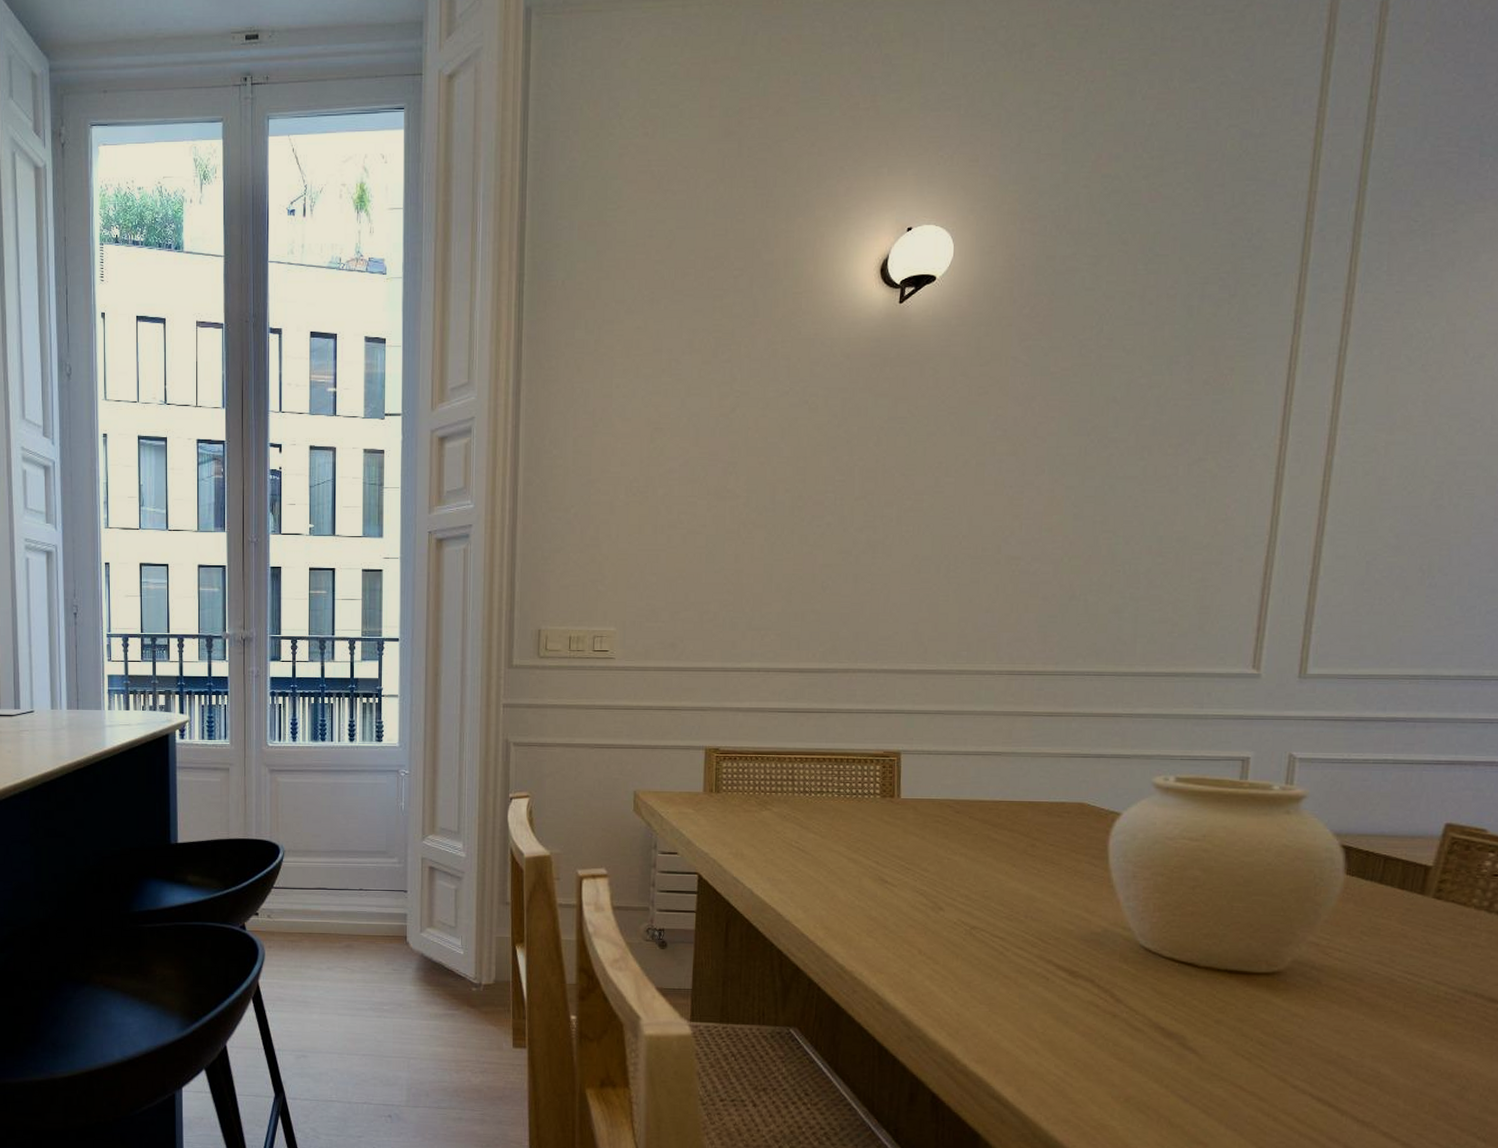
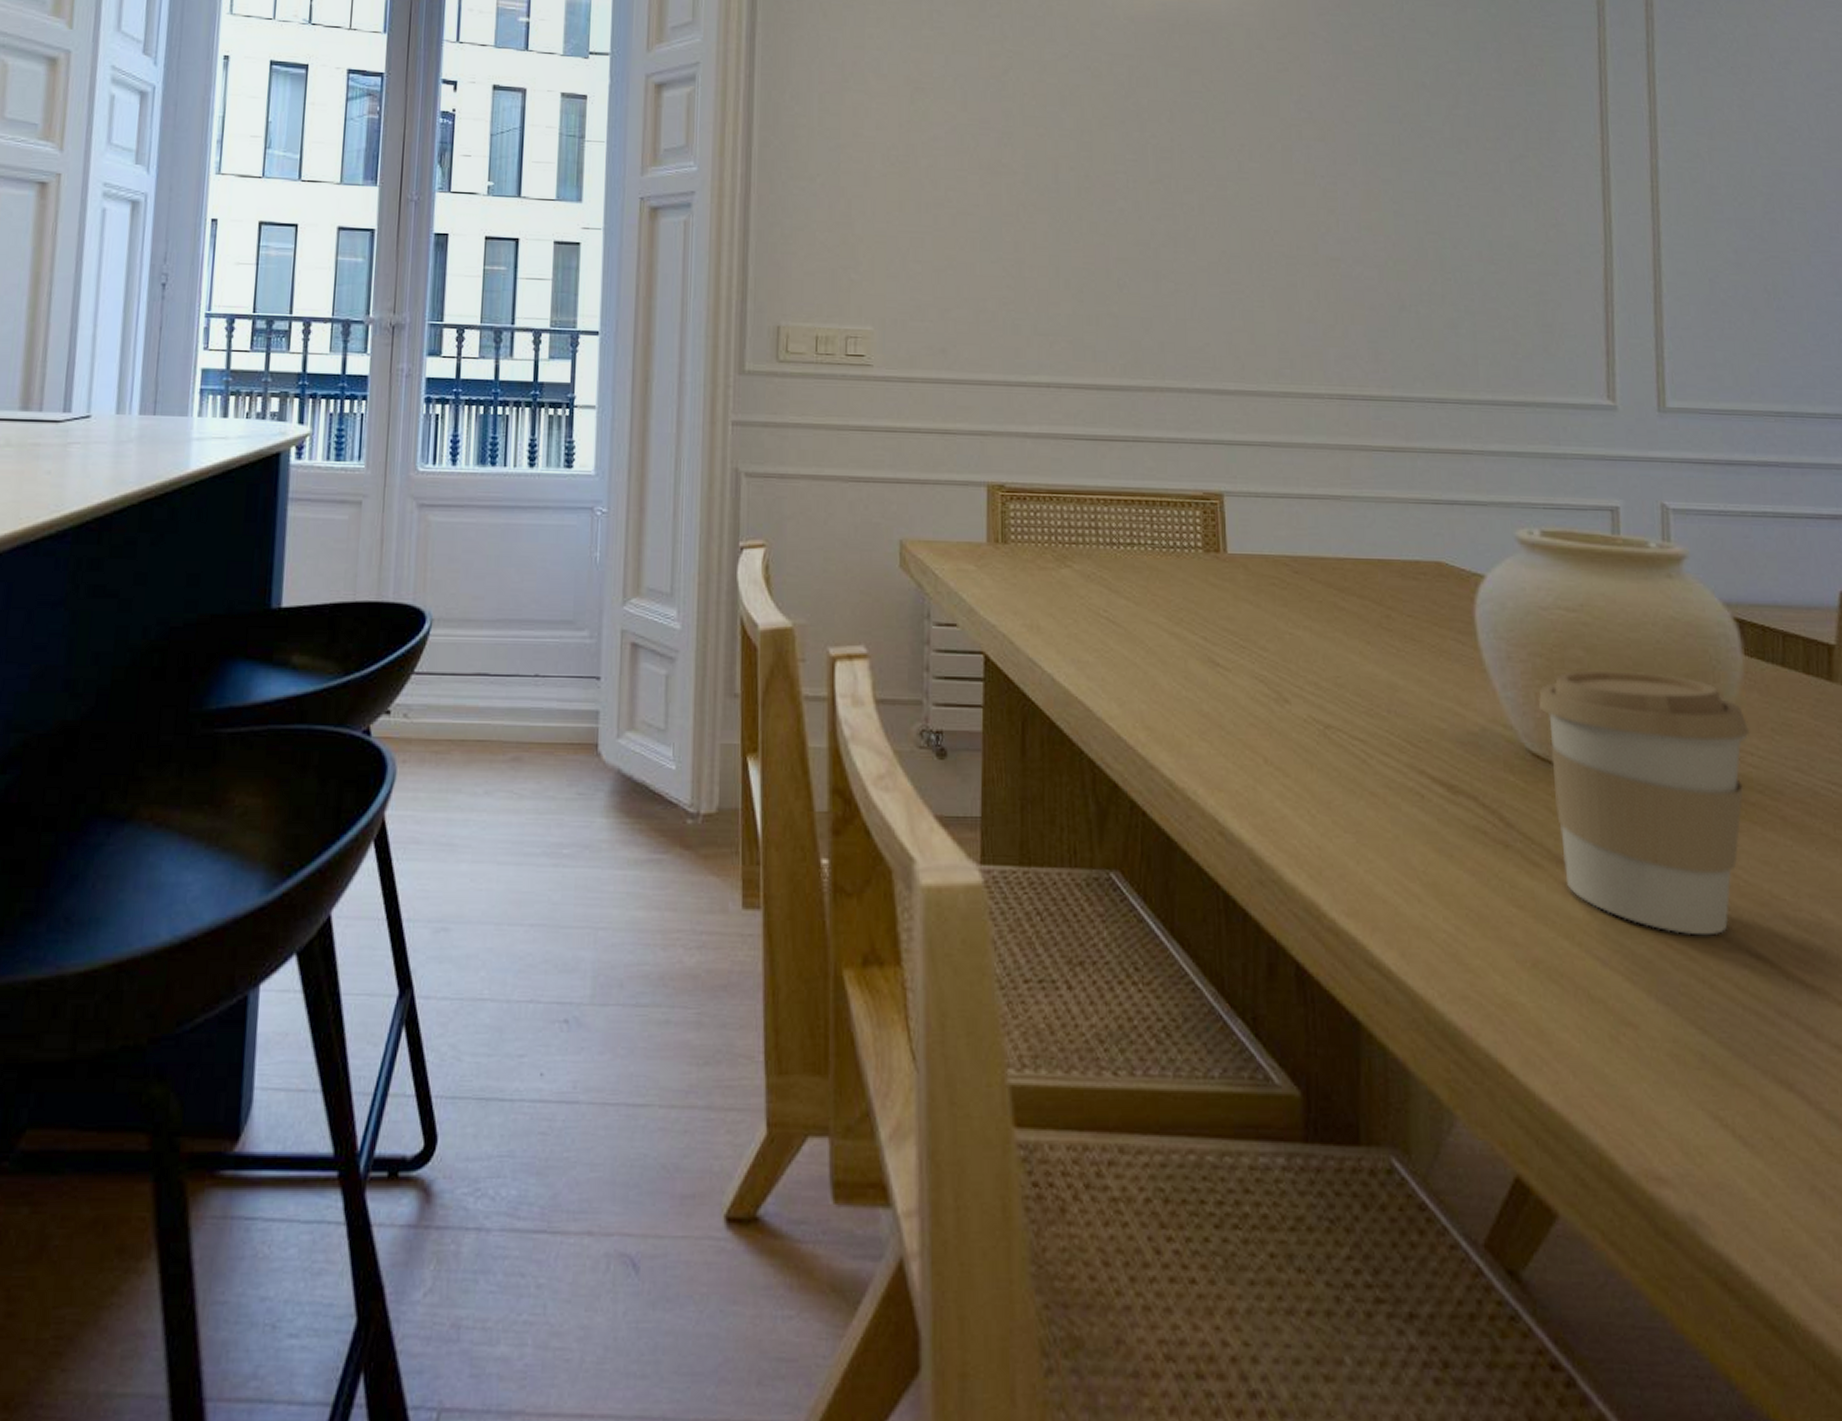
coffee cup: none [1155,886,1340,1083] -> present [1538,670,1749,936]

